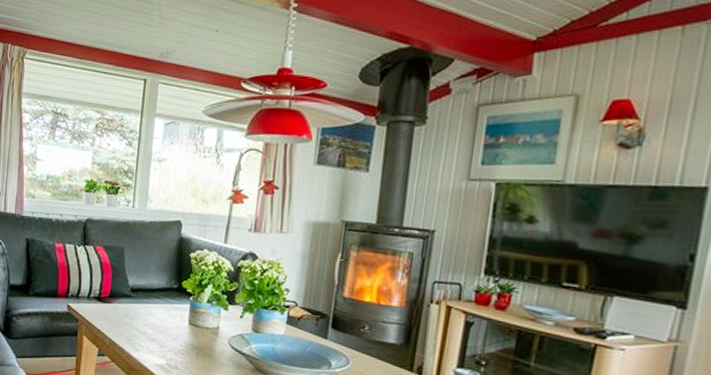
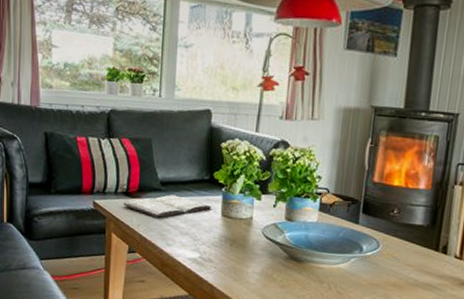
magazine: none [95,301,179,323] -> present [123,195,211,218]

